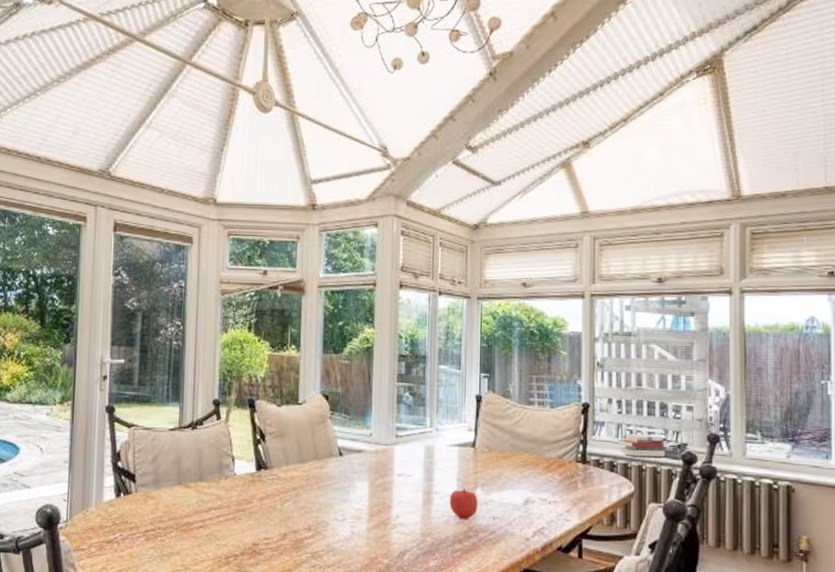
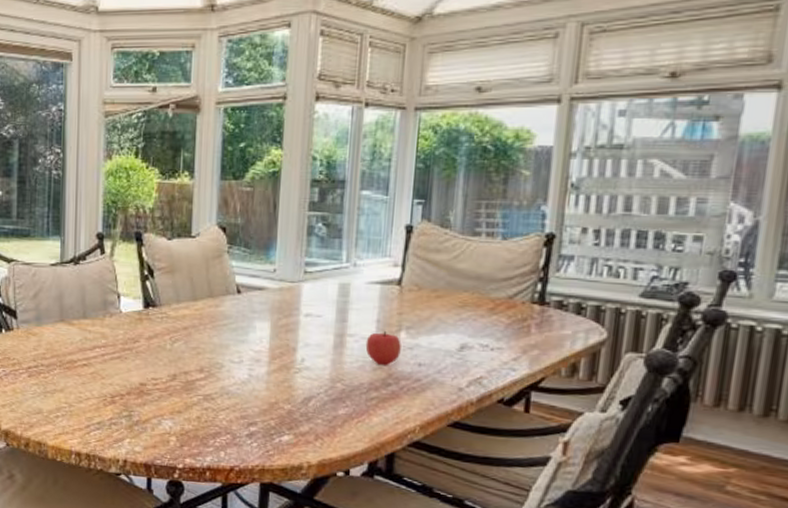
books: present [617,433,665,459] -> none [589,269,656,300]

